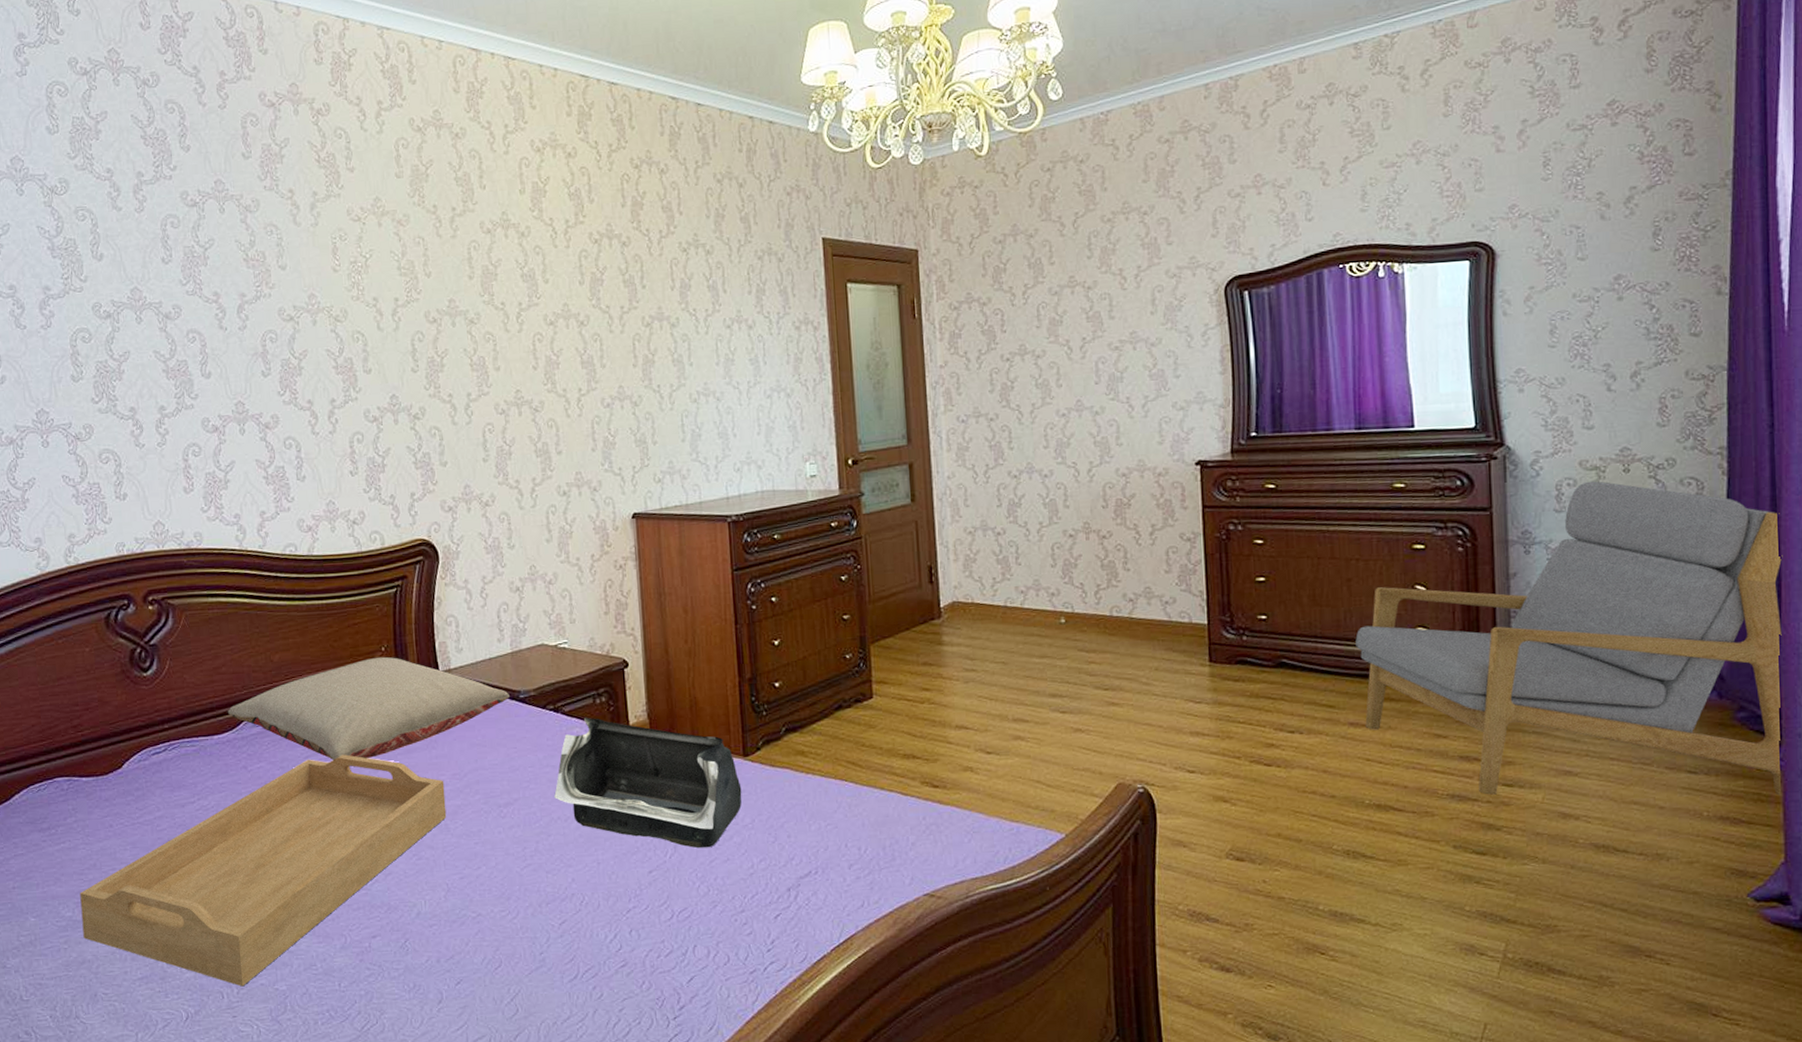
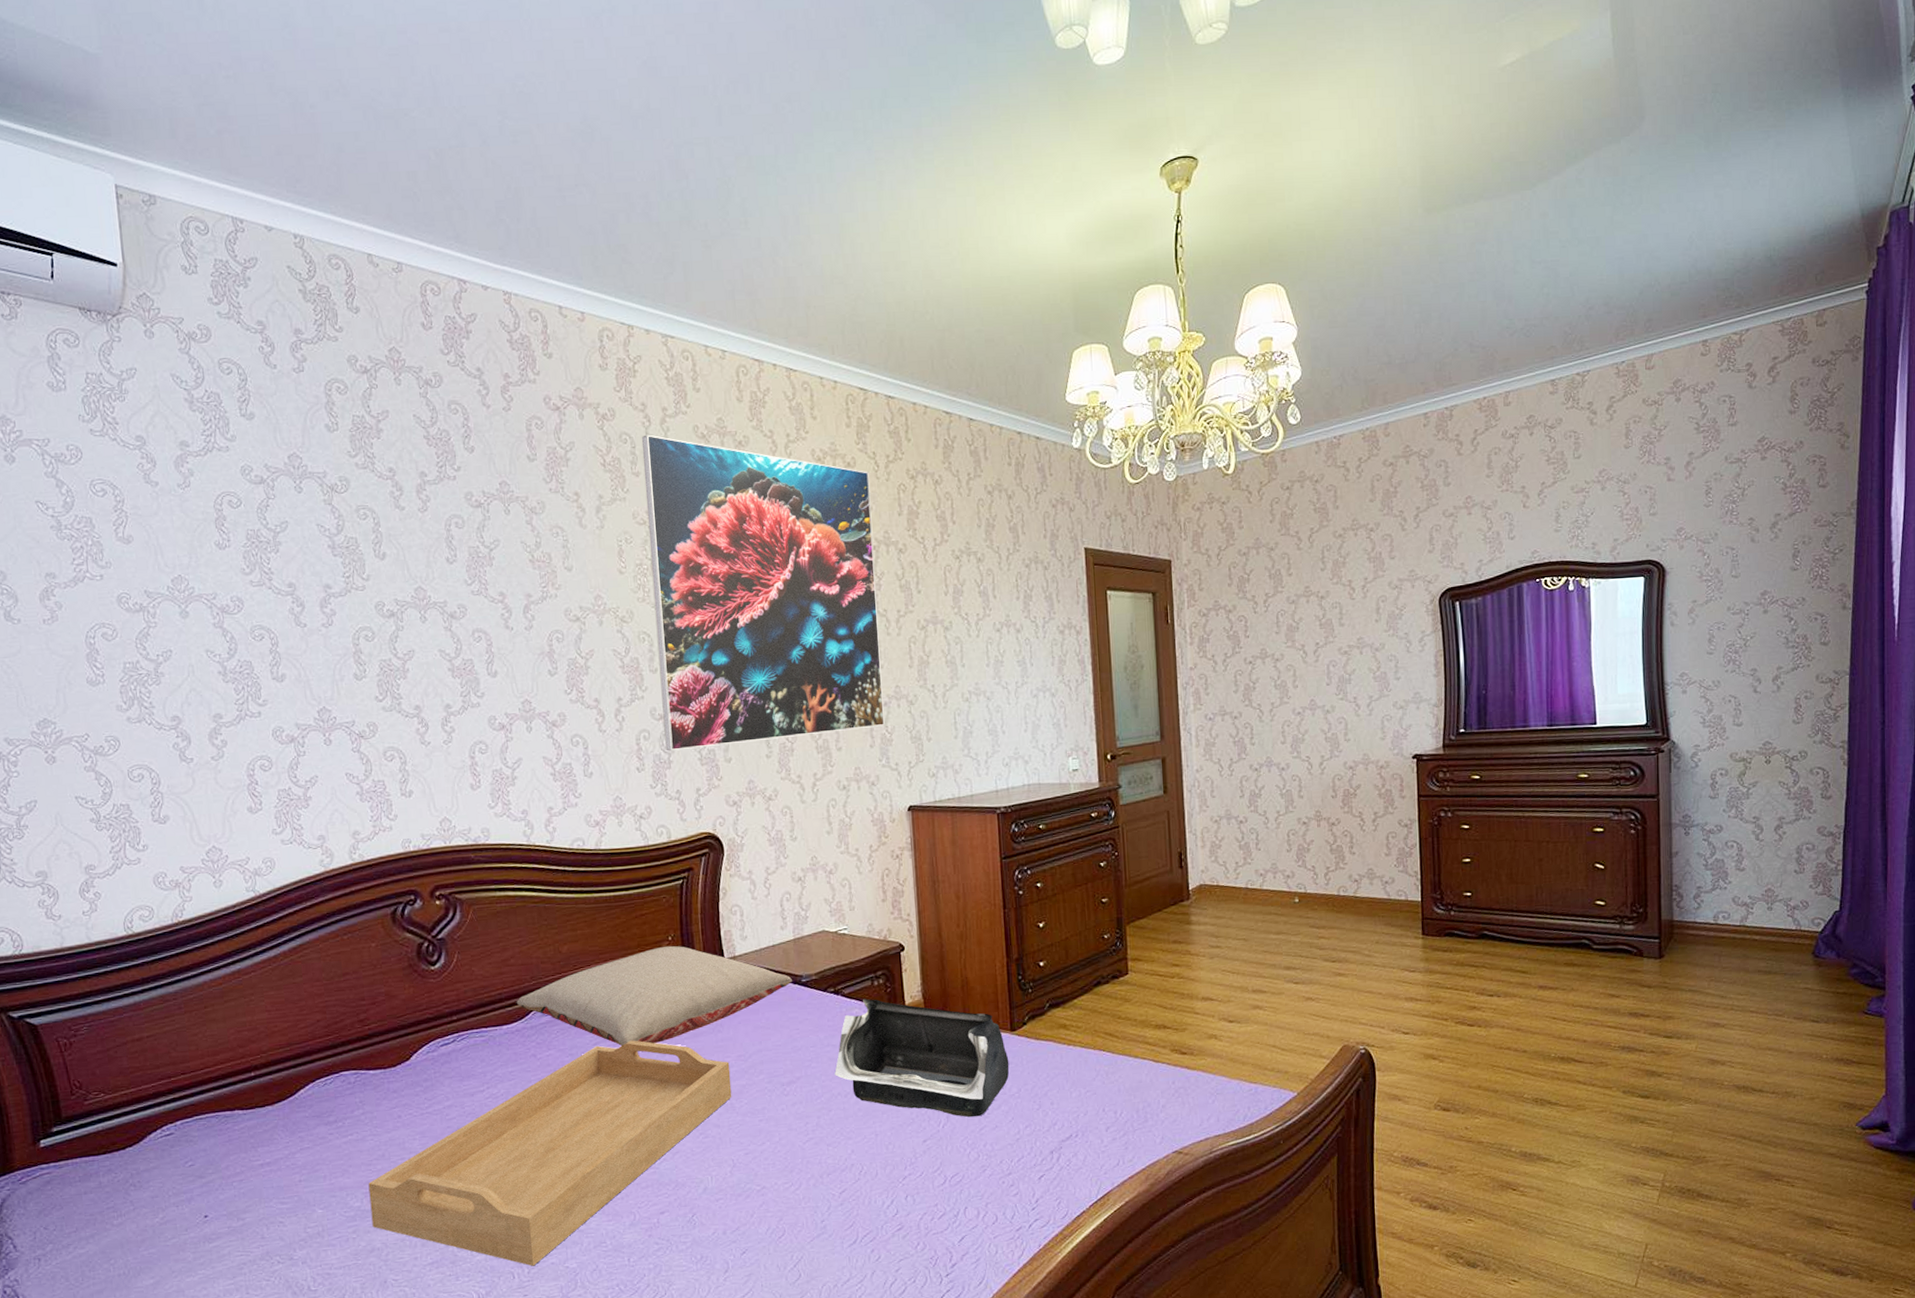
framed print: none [356,129,607,455] -> present [641,434,885,751]
armchair: present [1355,481,1783,797] -> none [1545,771,1889,1046]

